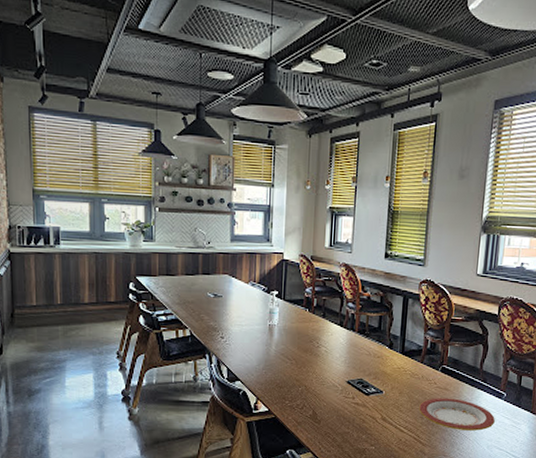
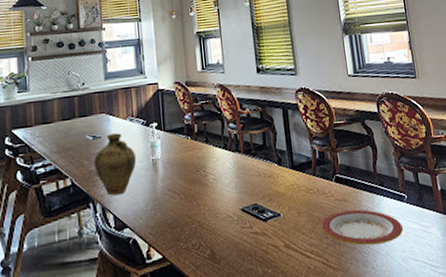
jug: none [212,295,254,351] -> present [93,133,137,196]

